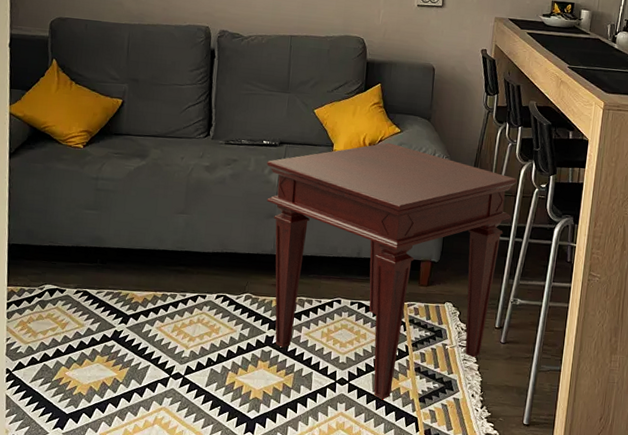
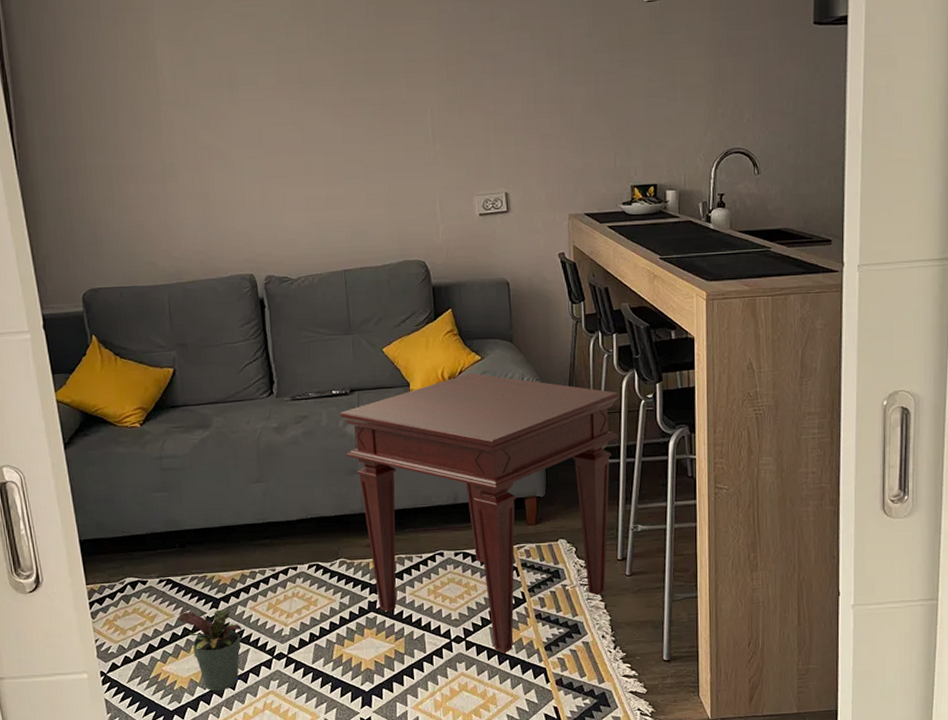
potted plant: none [88,318,146,402] -> present [178,605,243,691]

